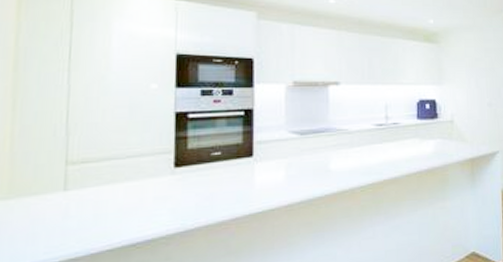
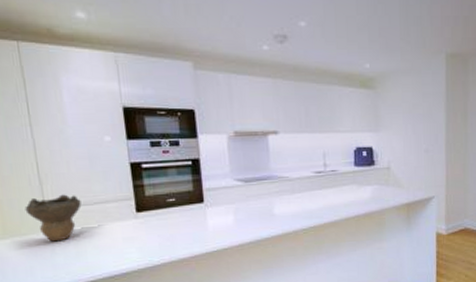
decorative bowl: none [42,146,111,202] -> present [24,194,82,242]

